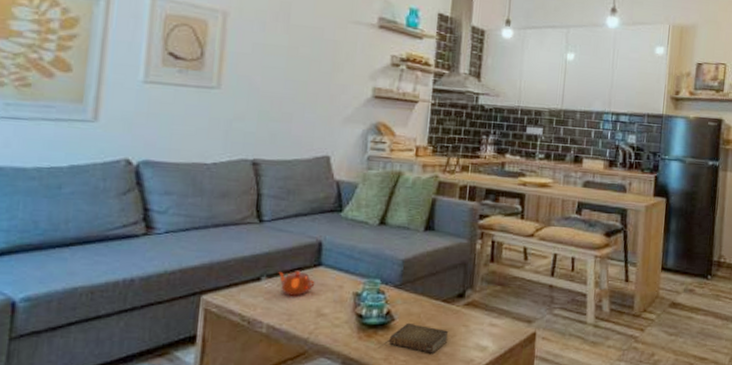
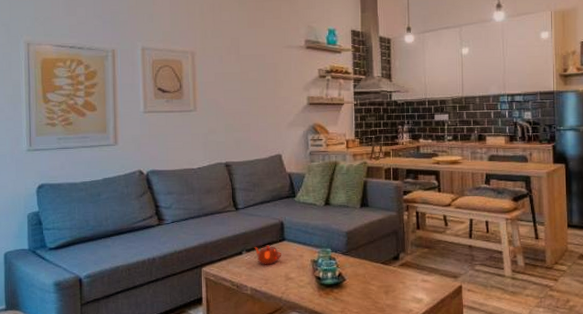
book: present [388,322,449,353] -> none [343,282,390,306]

